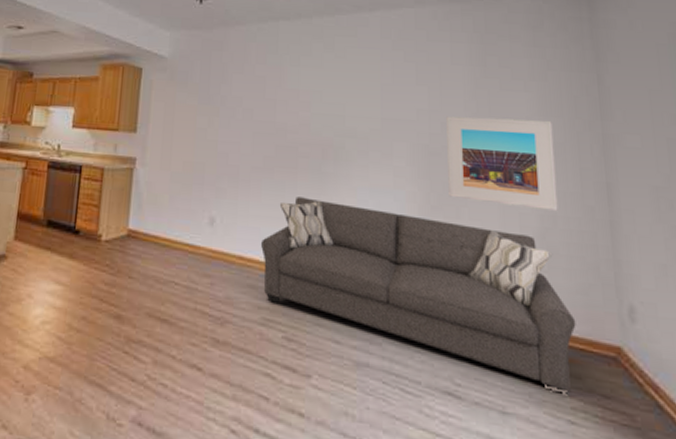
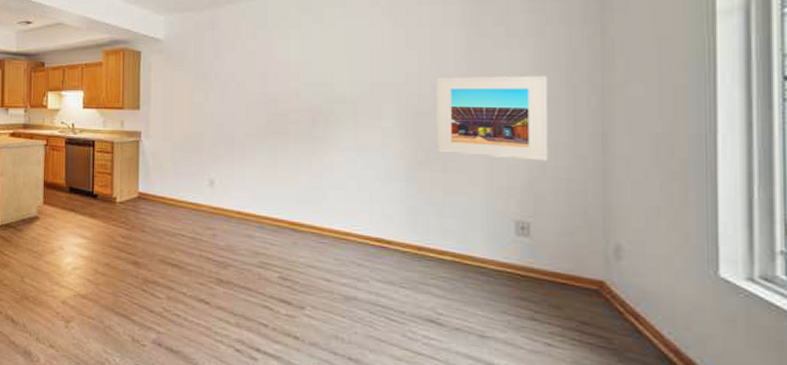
sofa: present [261,196,576,394] -> none [257,159,559,321]

